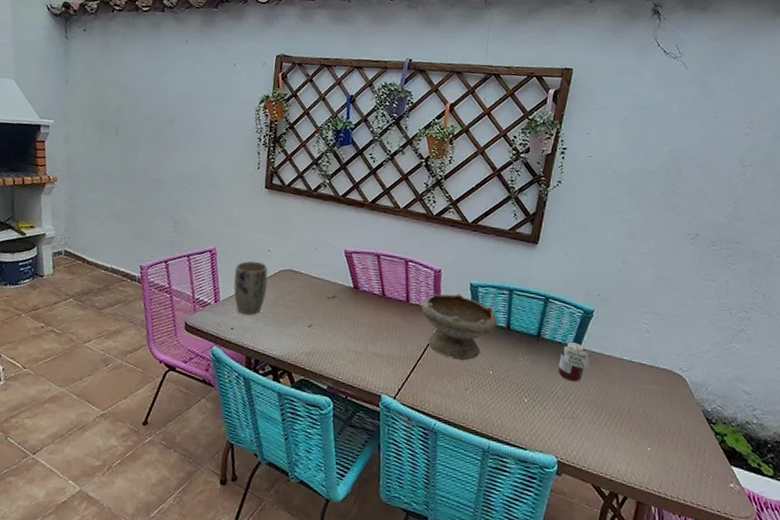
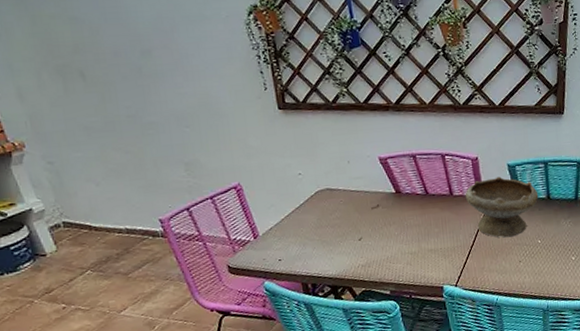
plant pot: present [233,260,268,315] -> none [267,187,308,244]

